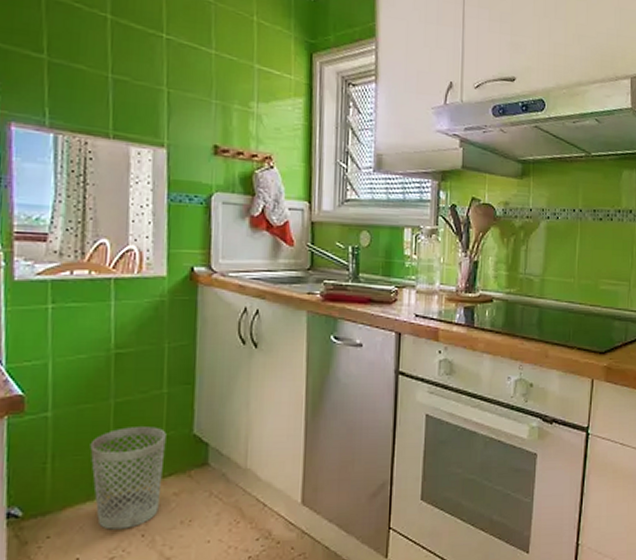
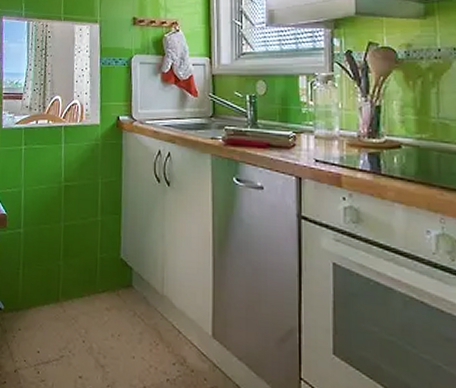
wastebasket: present [90,427,166,530] -> none [47,246,100,334]

